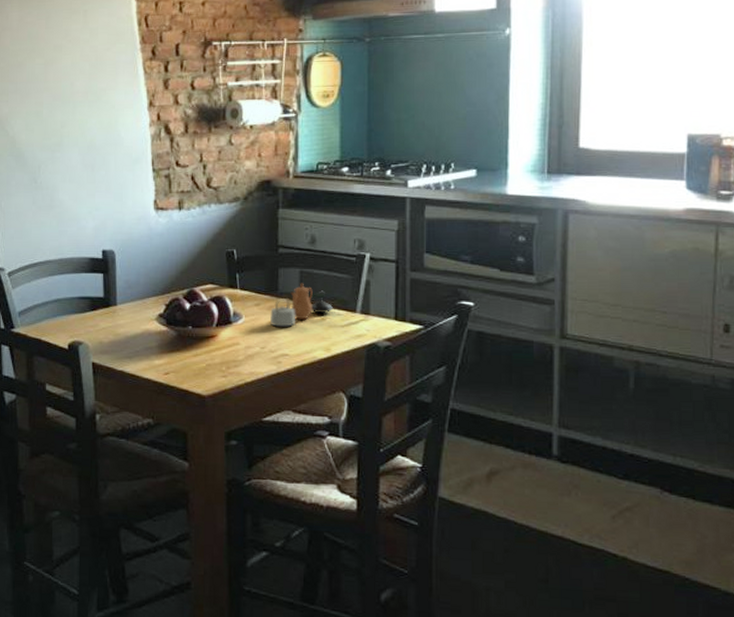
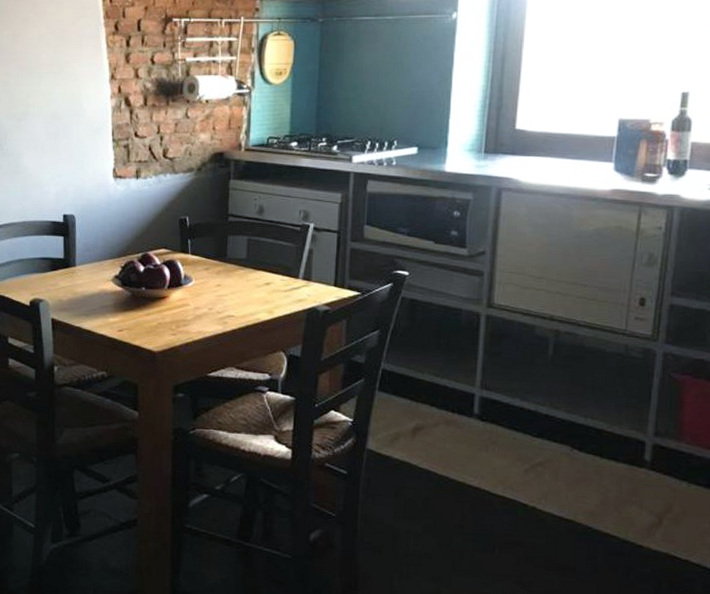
teapot: present [270,283,333,327] -> none [218,250,277,290]

